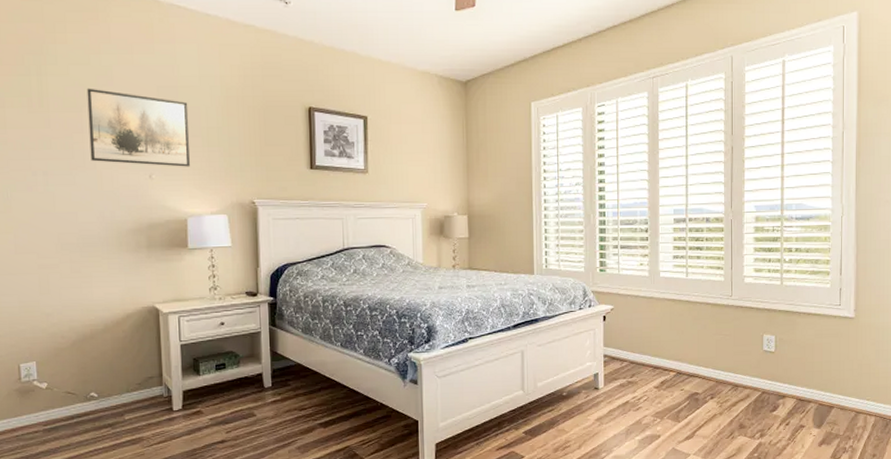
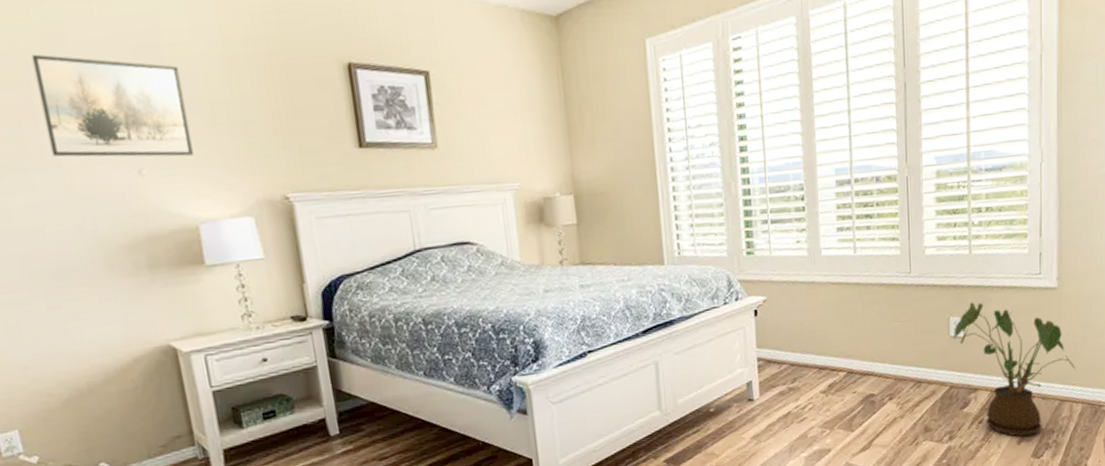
house plant: none [766,324,870,440] -> present [954,302,1076,437]

